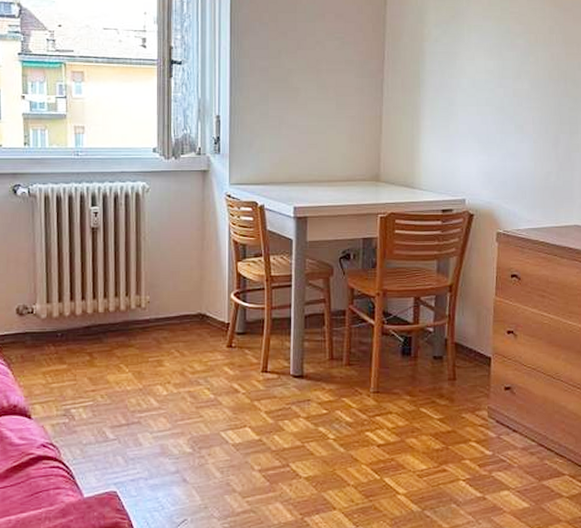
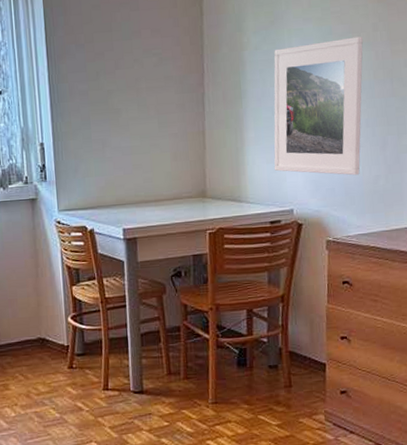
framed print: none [448,37,539,170] -> present [273,36,363,176]

